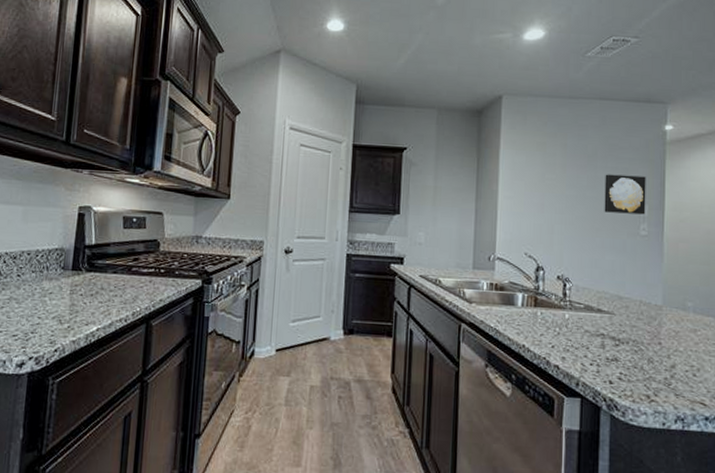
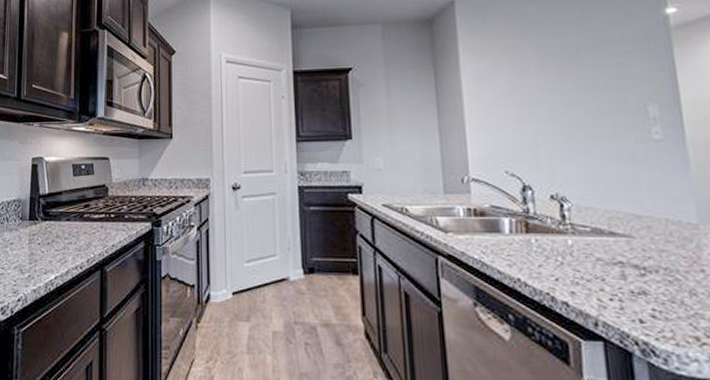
wall art: present [604,174,646,215] -> none [595,70,656,117]

